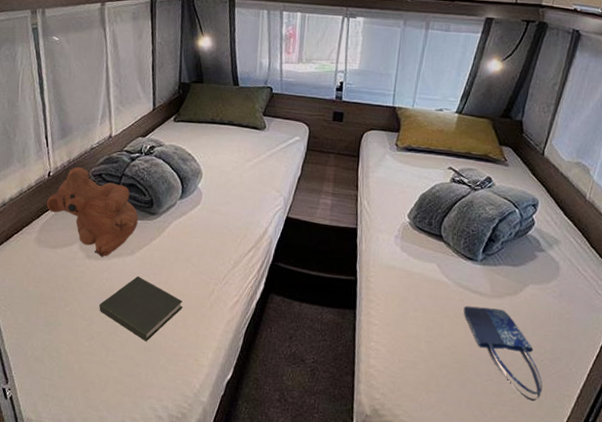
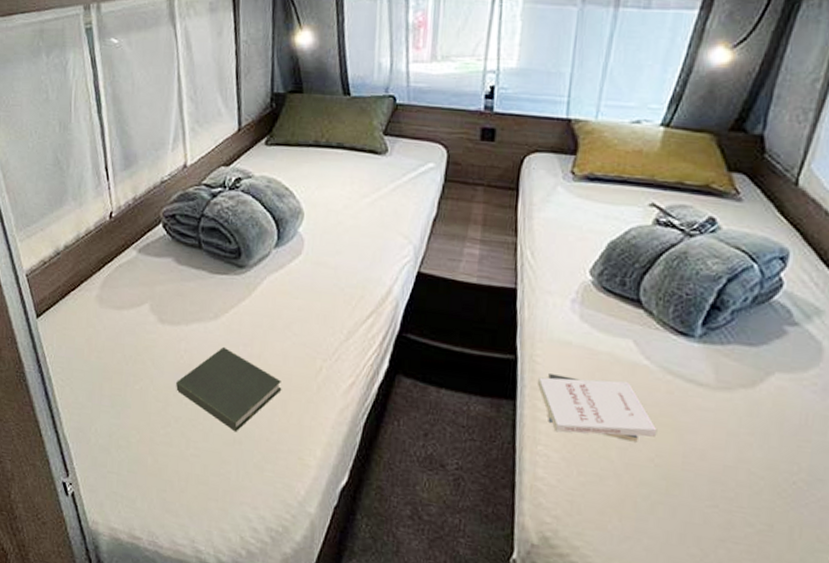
teddy bear: present [47,166,138,258] -> none [109,205,222,323]
books: none [370,290,453,337] -> present [537,374,658,442]
shopping bag: present [463,306,543,401] -> none [673,400,796,540]

